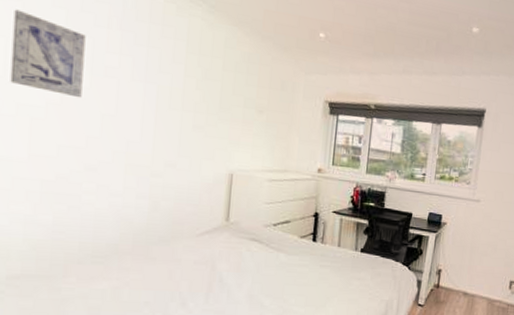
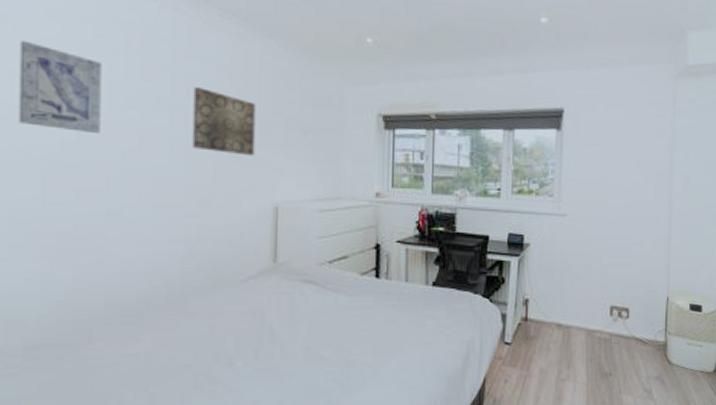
wall art: none [161,64,219,128] -> present [192,87,256,156]

